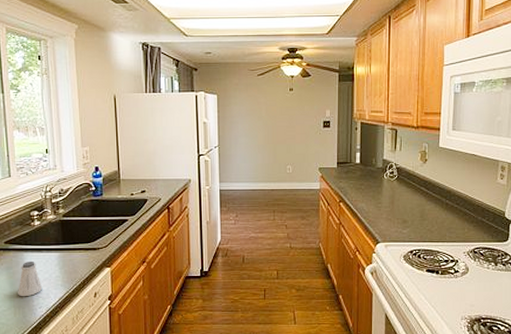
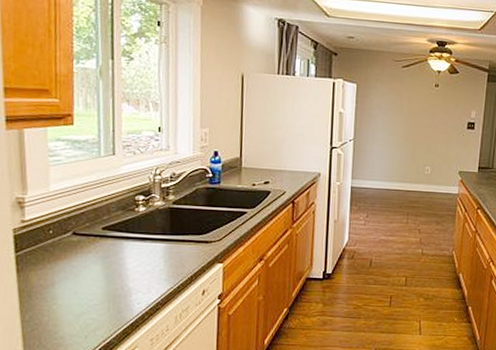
saltshaker: present [18,260,43,297] -> none [114,250,143,291]

